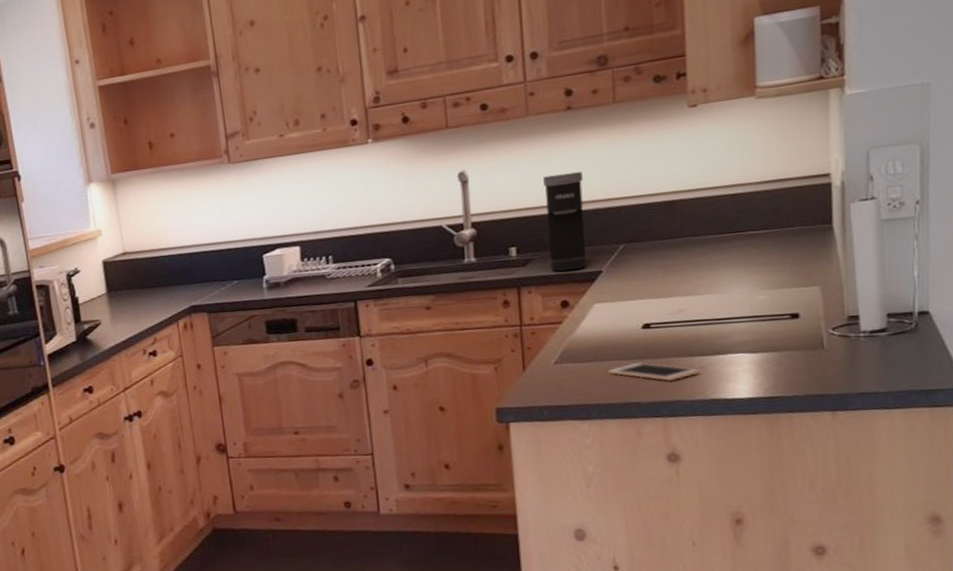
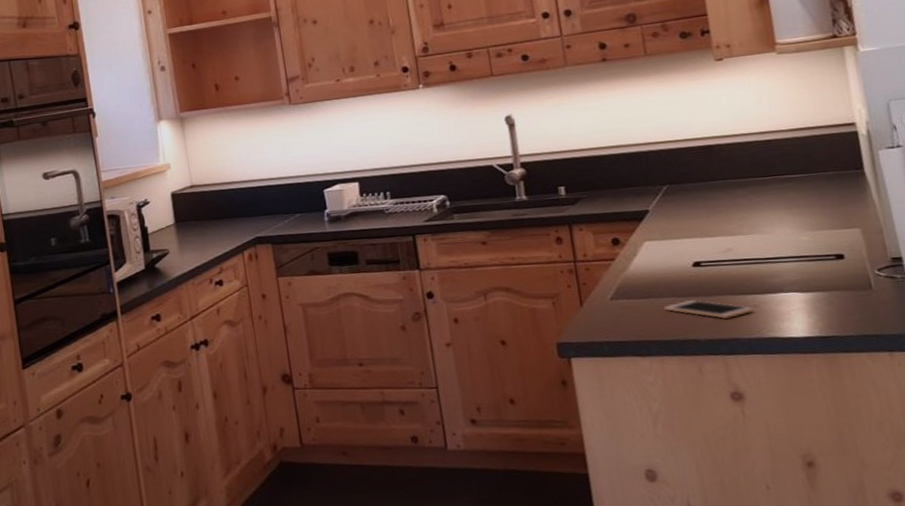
coffee maker: present [543,172,587,272] -> none [585,117,634,210]

